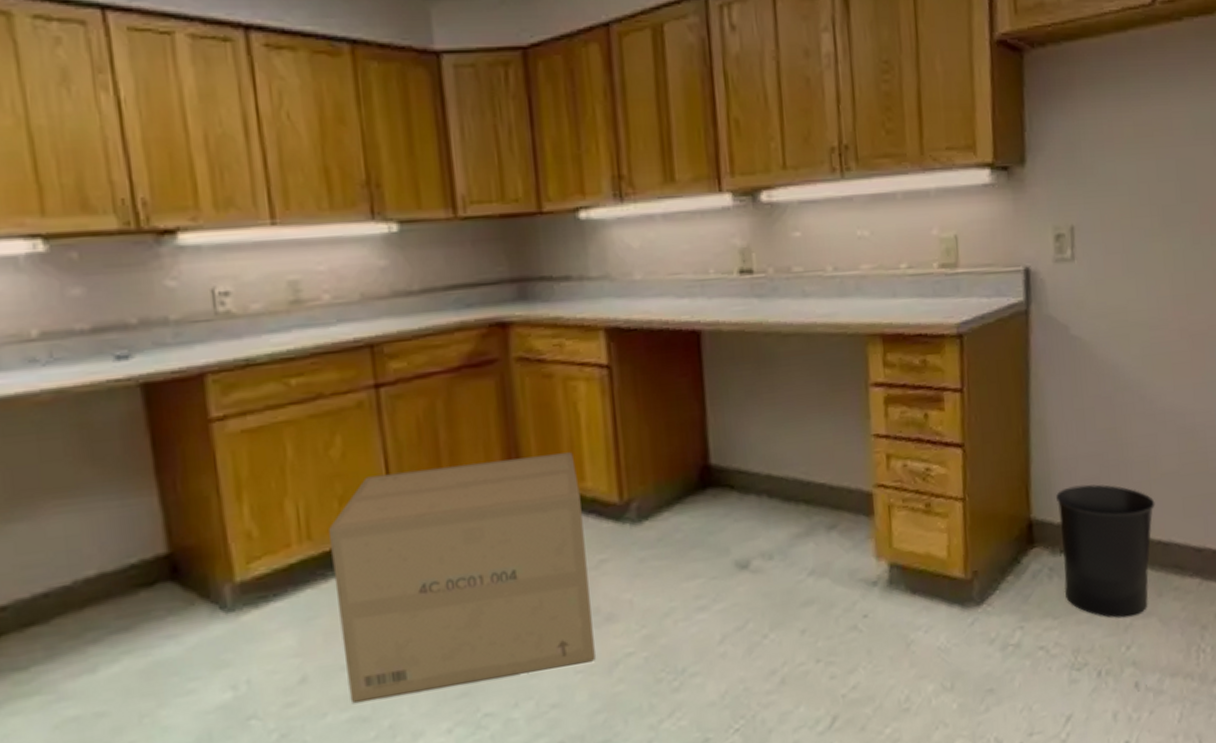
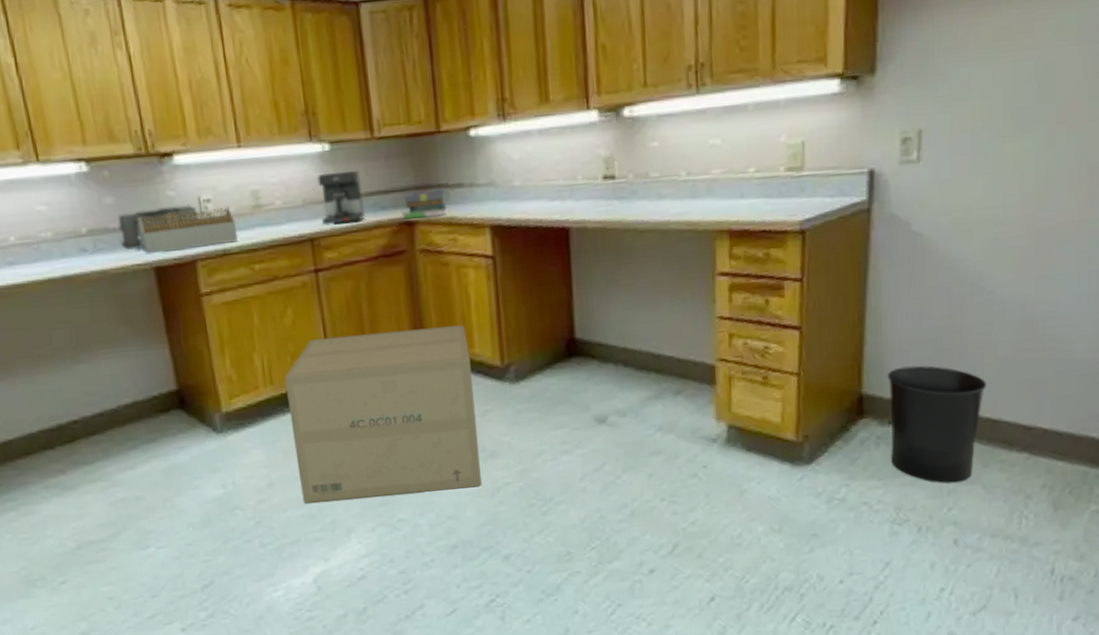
printer: none [89,297,211,360] -> present [118,203,198,250]
file organizer: none [119,301,267,366] -> present [137,206,238,255]
coffee maker: none [381,257,445,327] -> present [317,170,366,225]
books: none [492,282,551,320] -> present [402,189,447,220]

